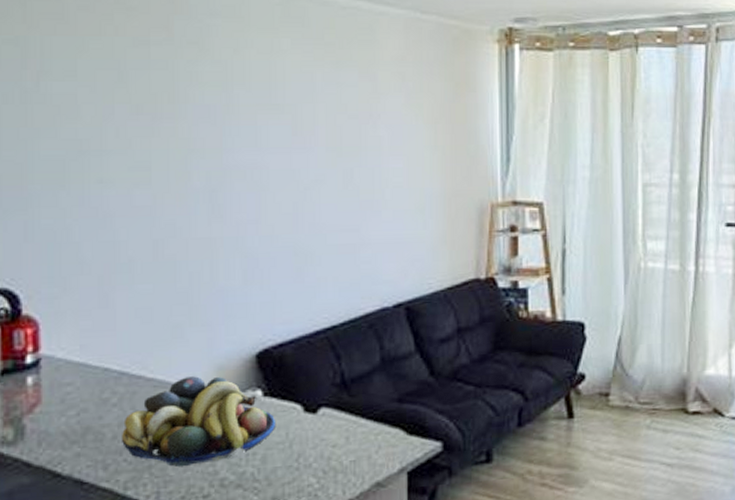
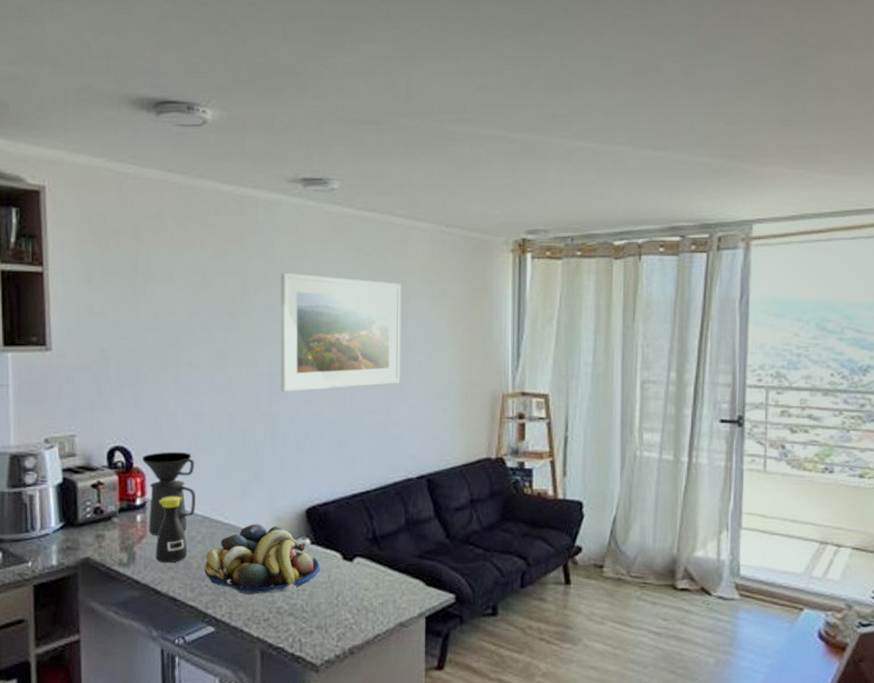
coffee maker: none [33,291,109,402] -> present [141,451,195,536]
bottle: none [53,348,99,436] -> present [155,496,188,563]
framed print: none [220,65,371,212] -> present [281,272,402,393]

